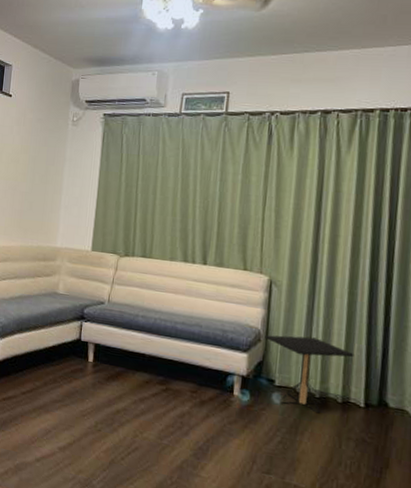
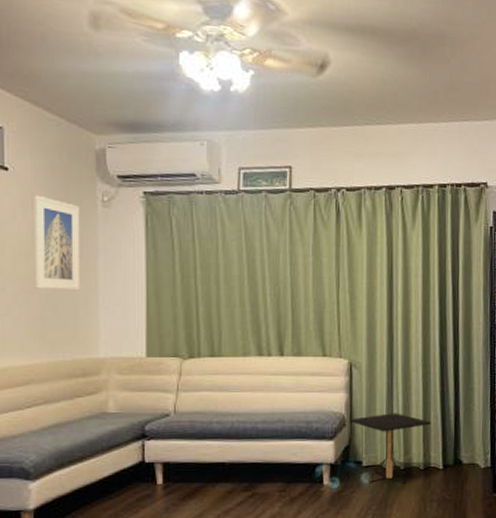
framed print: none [18,115,56,192] -> present [33,194,81,291]

